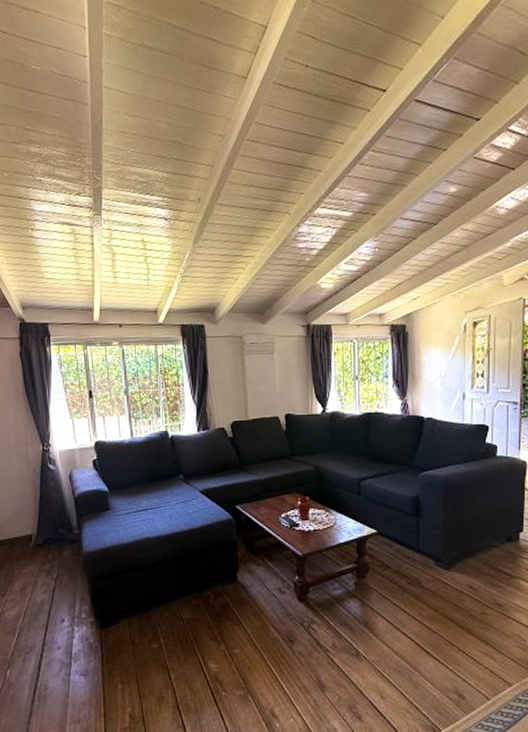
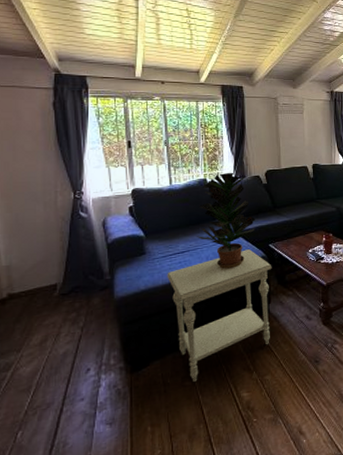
side table: none [131,510,240,645] -> present [167,249,272,382]
potted plant: none [159,423,222,530] -> present [196,172,256,269]

